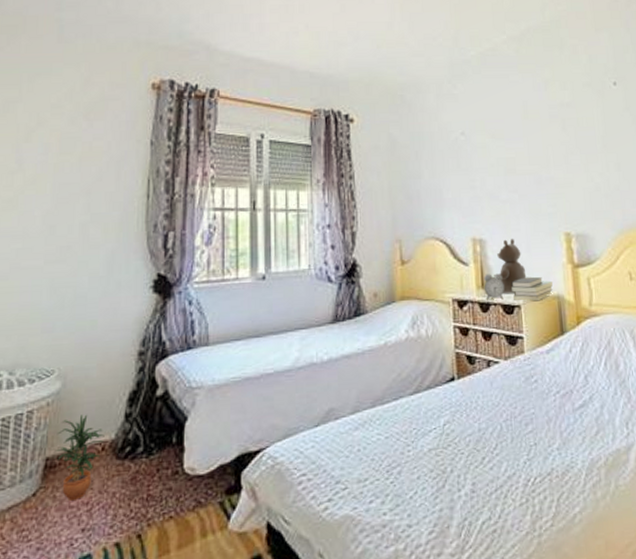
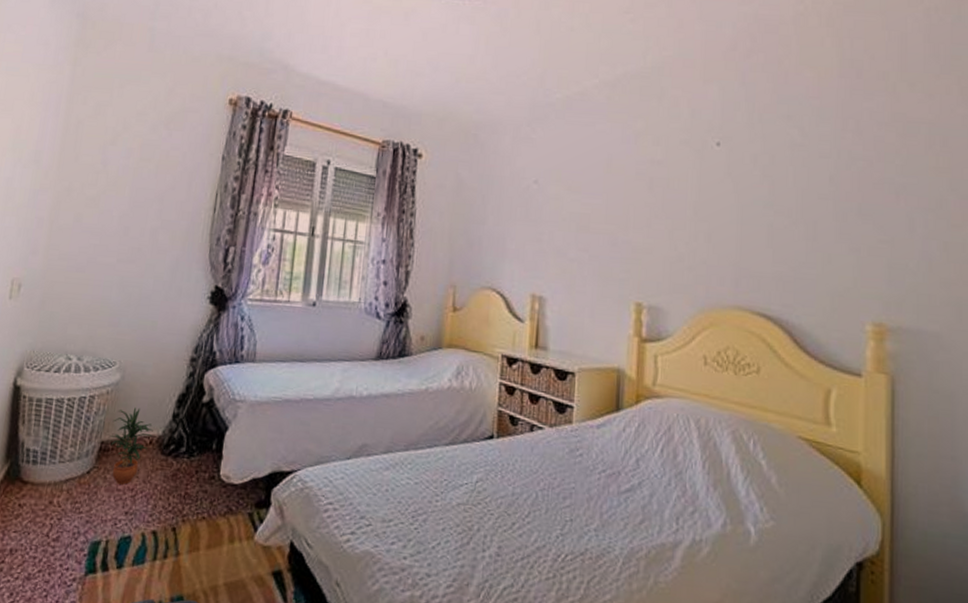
alarm clock: present [482,273,505,301] -> none [536,334,560,364]
bear: present [497,239,527,294] -> none [556,300,586,360]
books: present [511,276,553,302] -> none [567,343,614,372]

